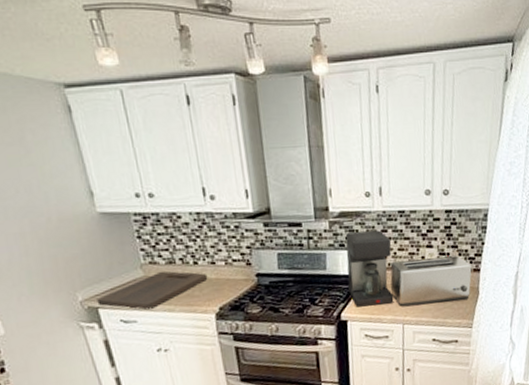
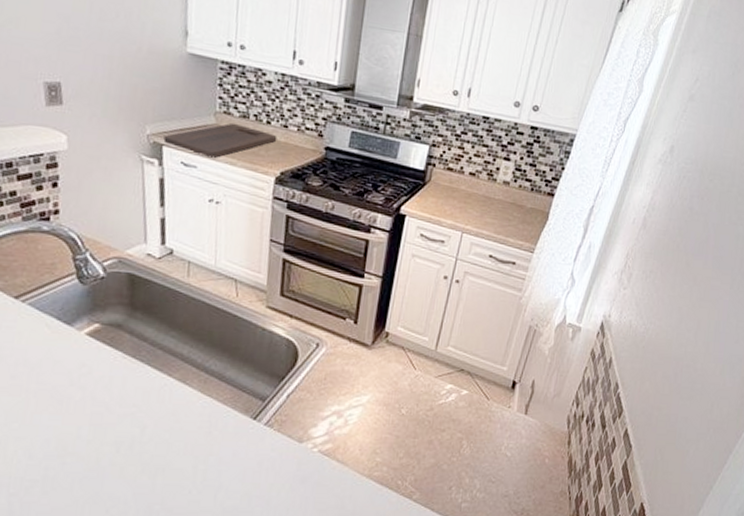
coffee maker: present [345,230,394,307] -> none [413,127,469,208]
toaster: present [390,255,472,307] -> none [457,165,546,222]

